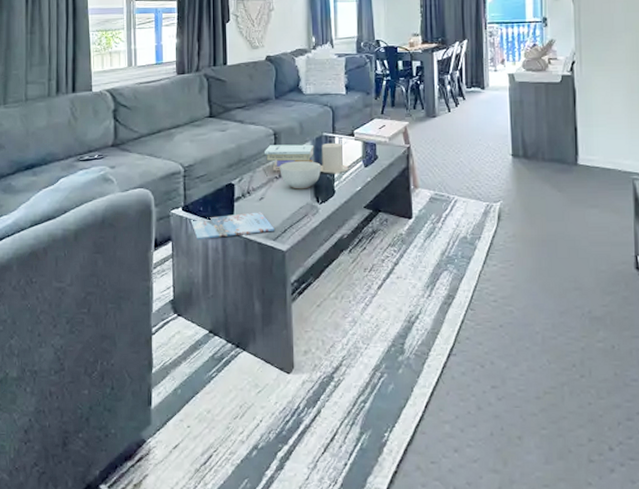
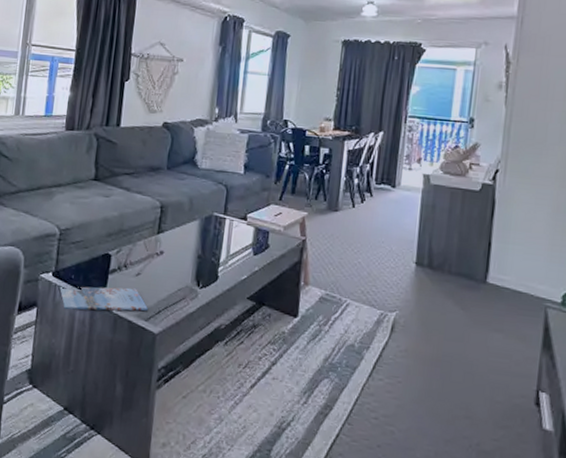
books: present [263,144,314,170] -> none [147,218,202,247]
bowl: present [279,160,322,189] -> none [161,238,208,271]
candle: present [320,142,349,174] -> none [204,223,237,259]

